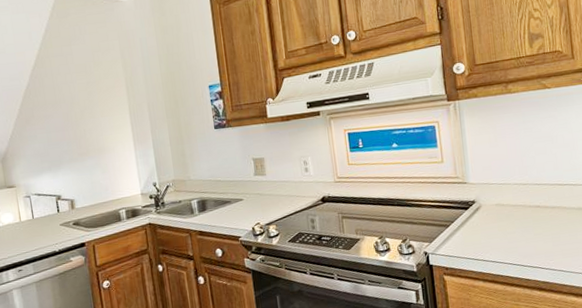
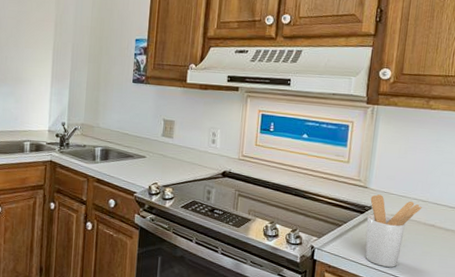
utensil holder: none [472,186,524,258] -> present [365,194,422,267]

